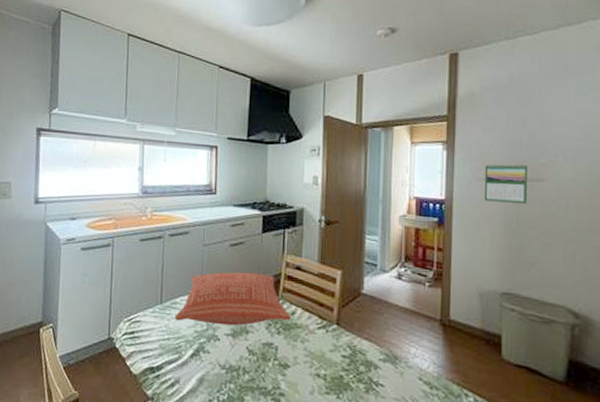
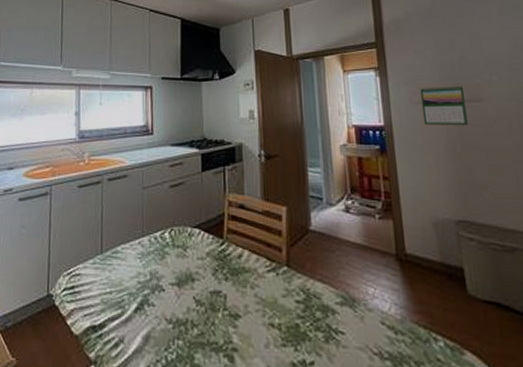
pillow: present [174,271,291,326] -> none [116,214,238,274]

